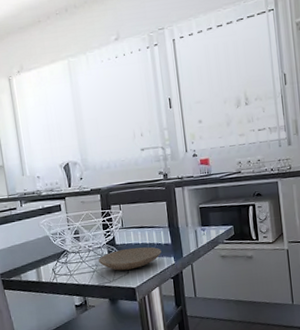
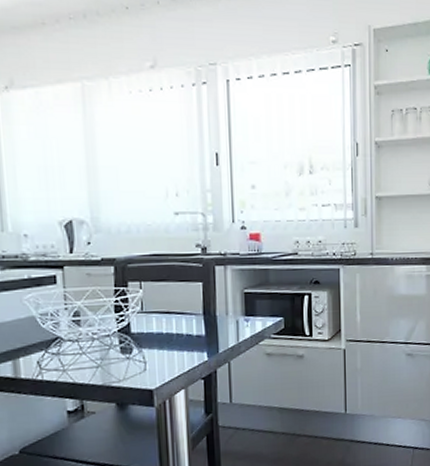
plate: present [98,247,162,271] -> none [104,337,192,367]

